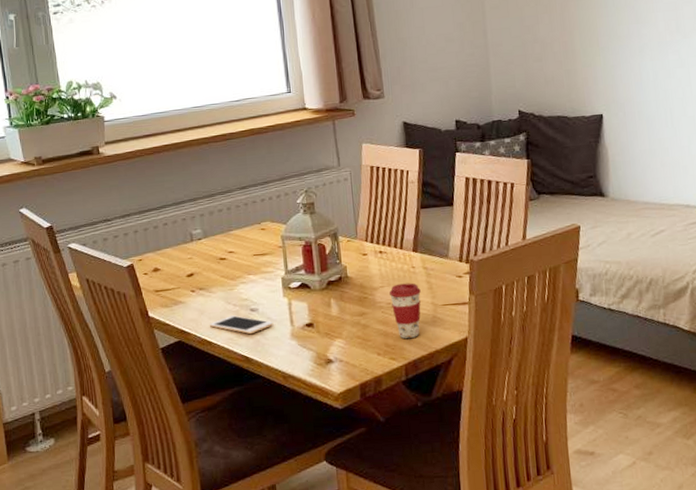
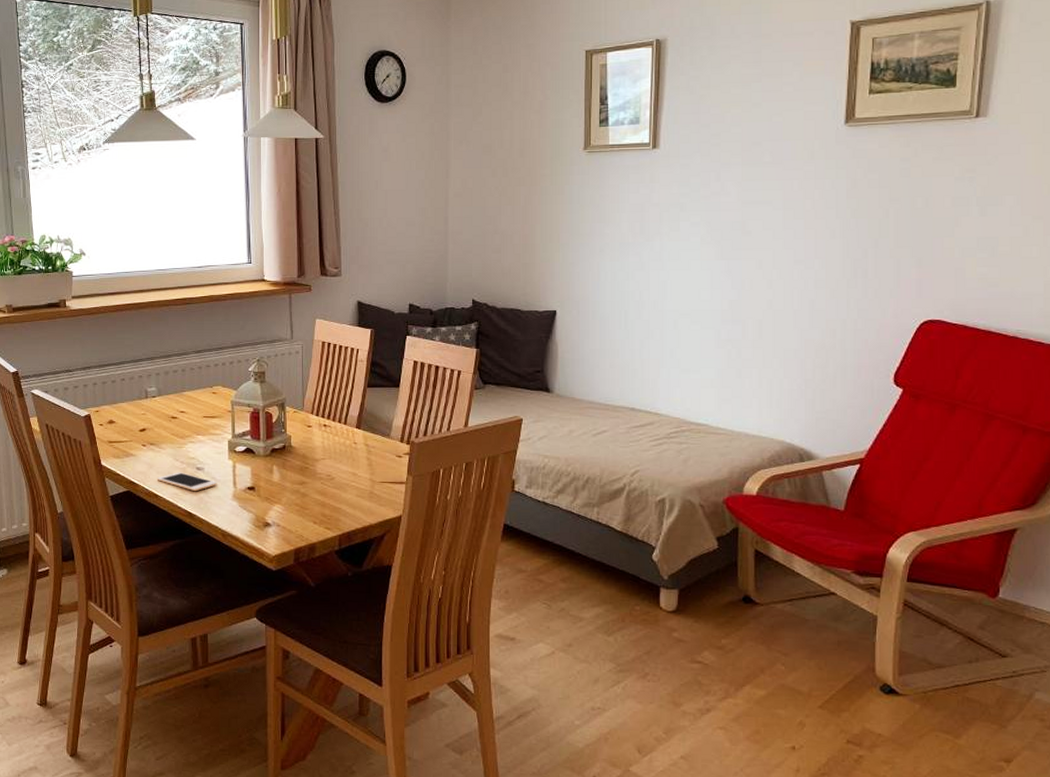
coffee cup: present [389,283,421,339] -> none [330,457,360,510]

